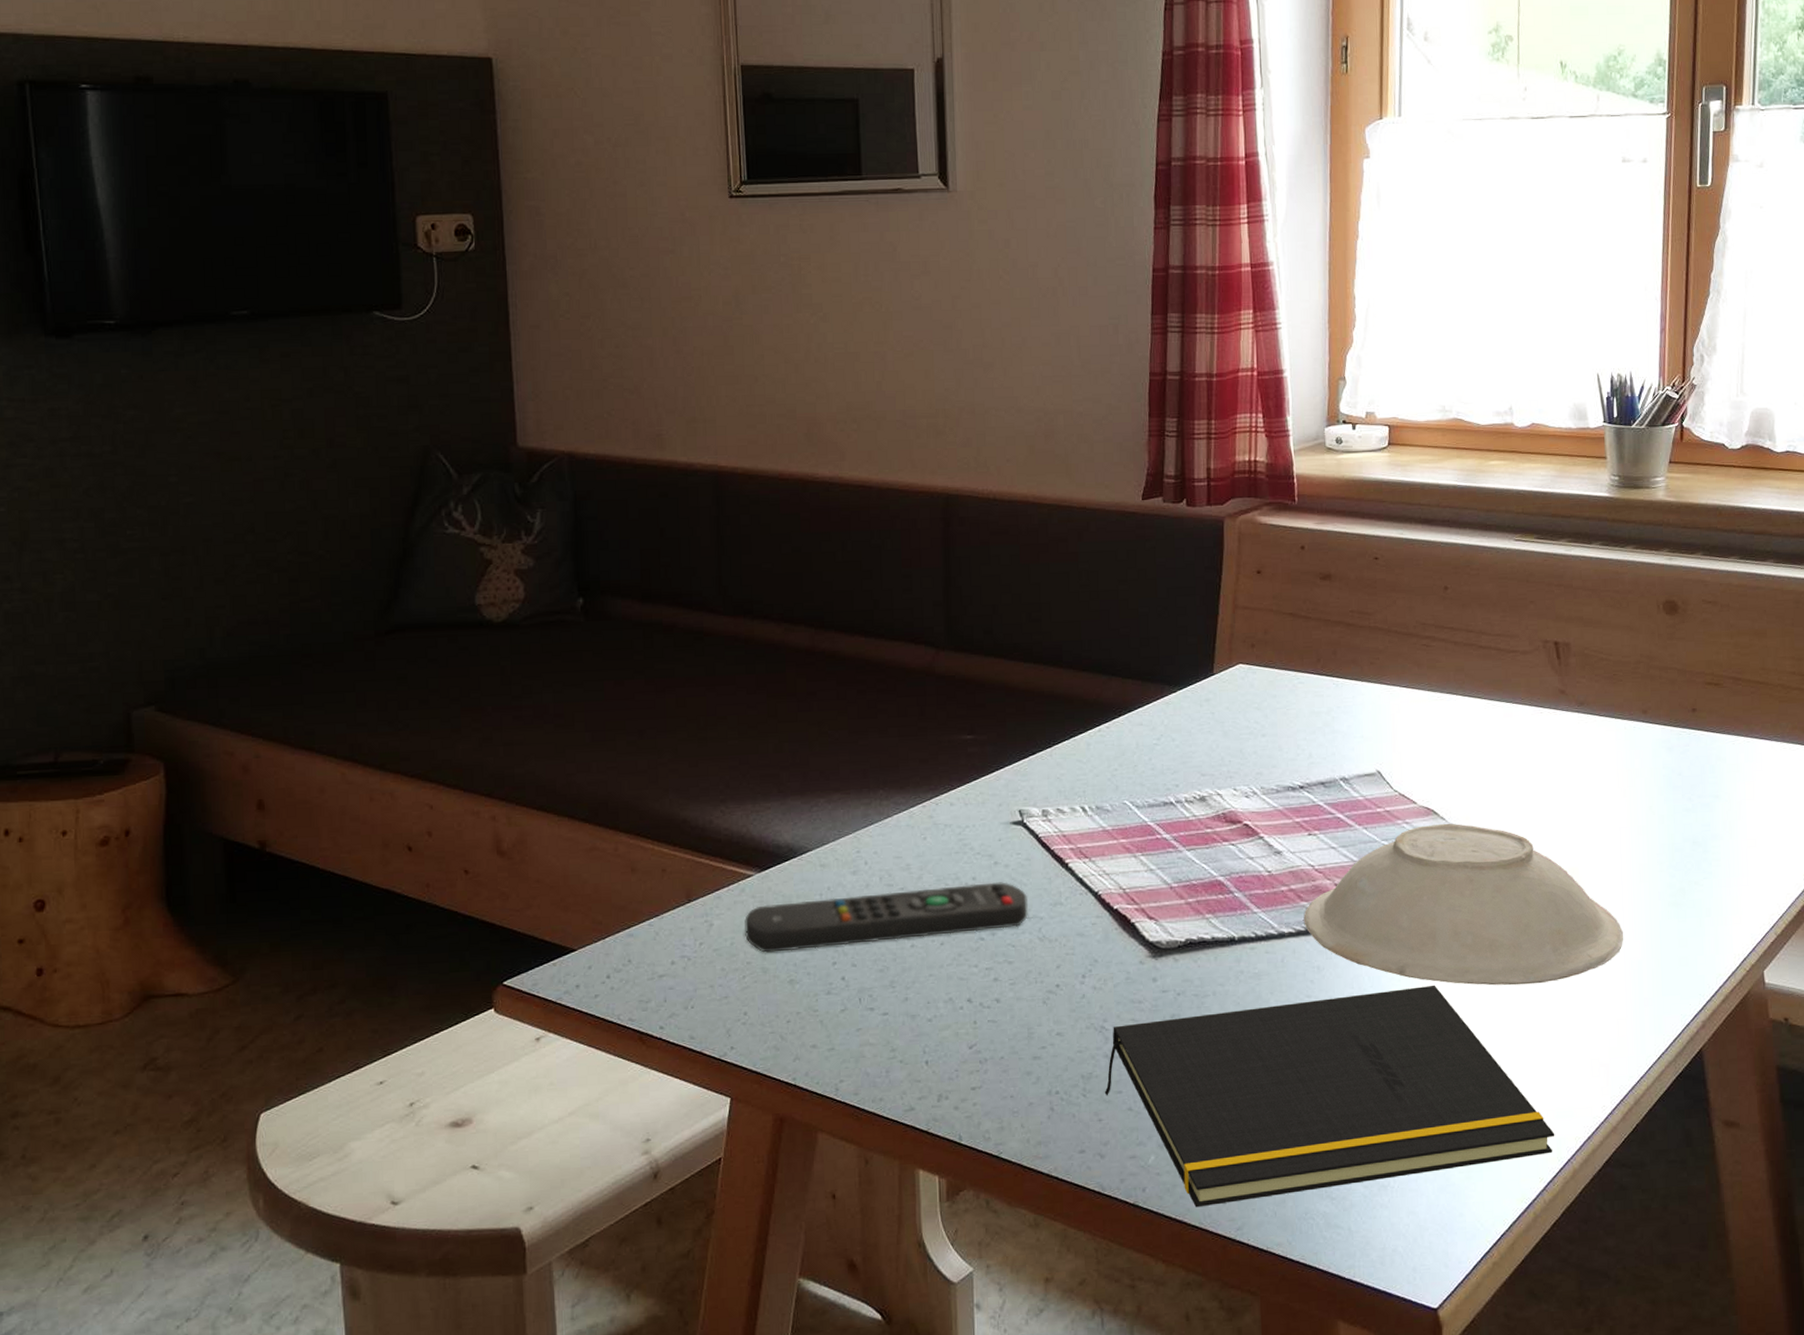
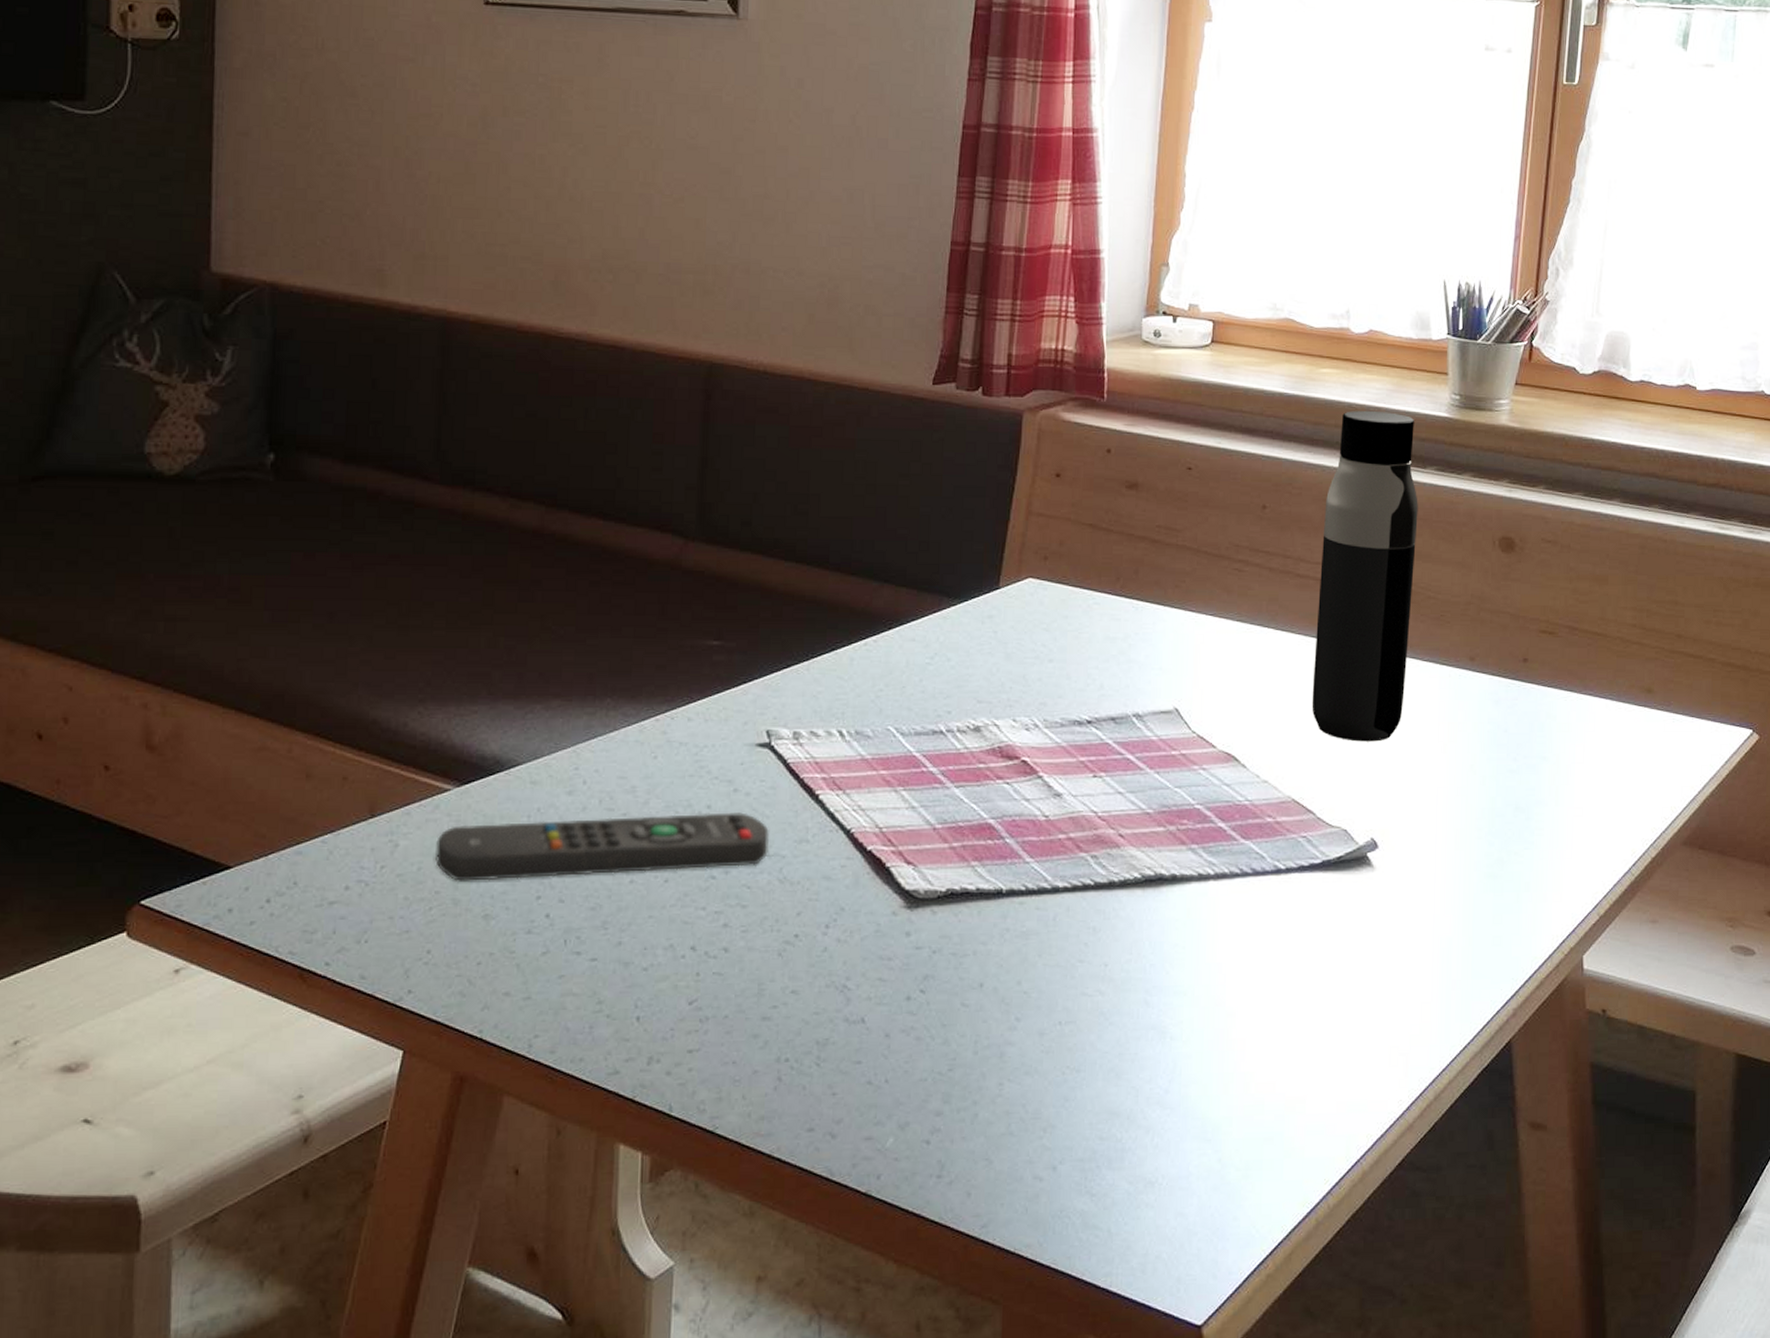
notepad: present [1104,986,1555,1208] -> none [841,955,1345,1200]
bowl: present [1303,823,1624,986] -> none [1081,772,1434,959]
water bottle: none [1500,495,1587,791] -> present [1311,410,1418,742]

